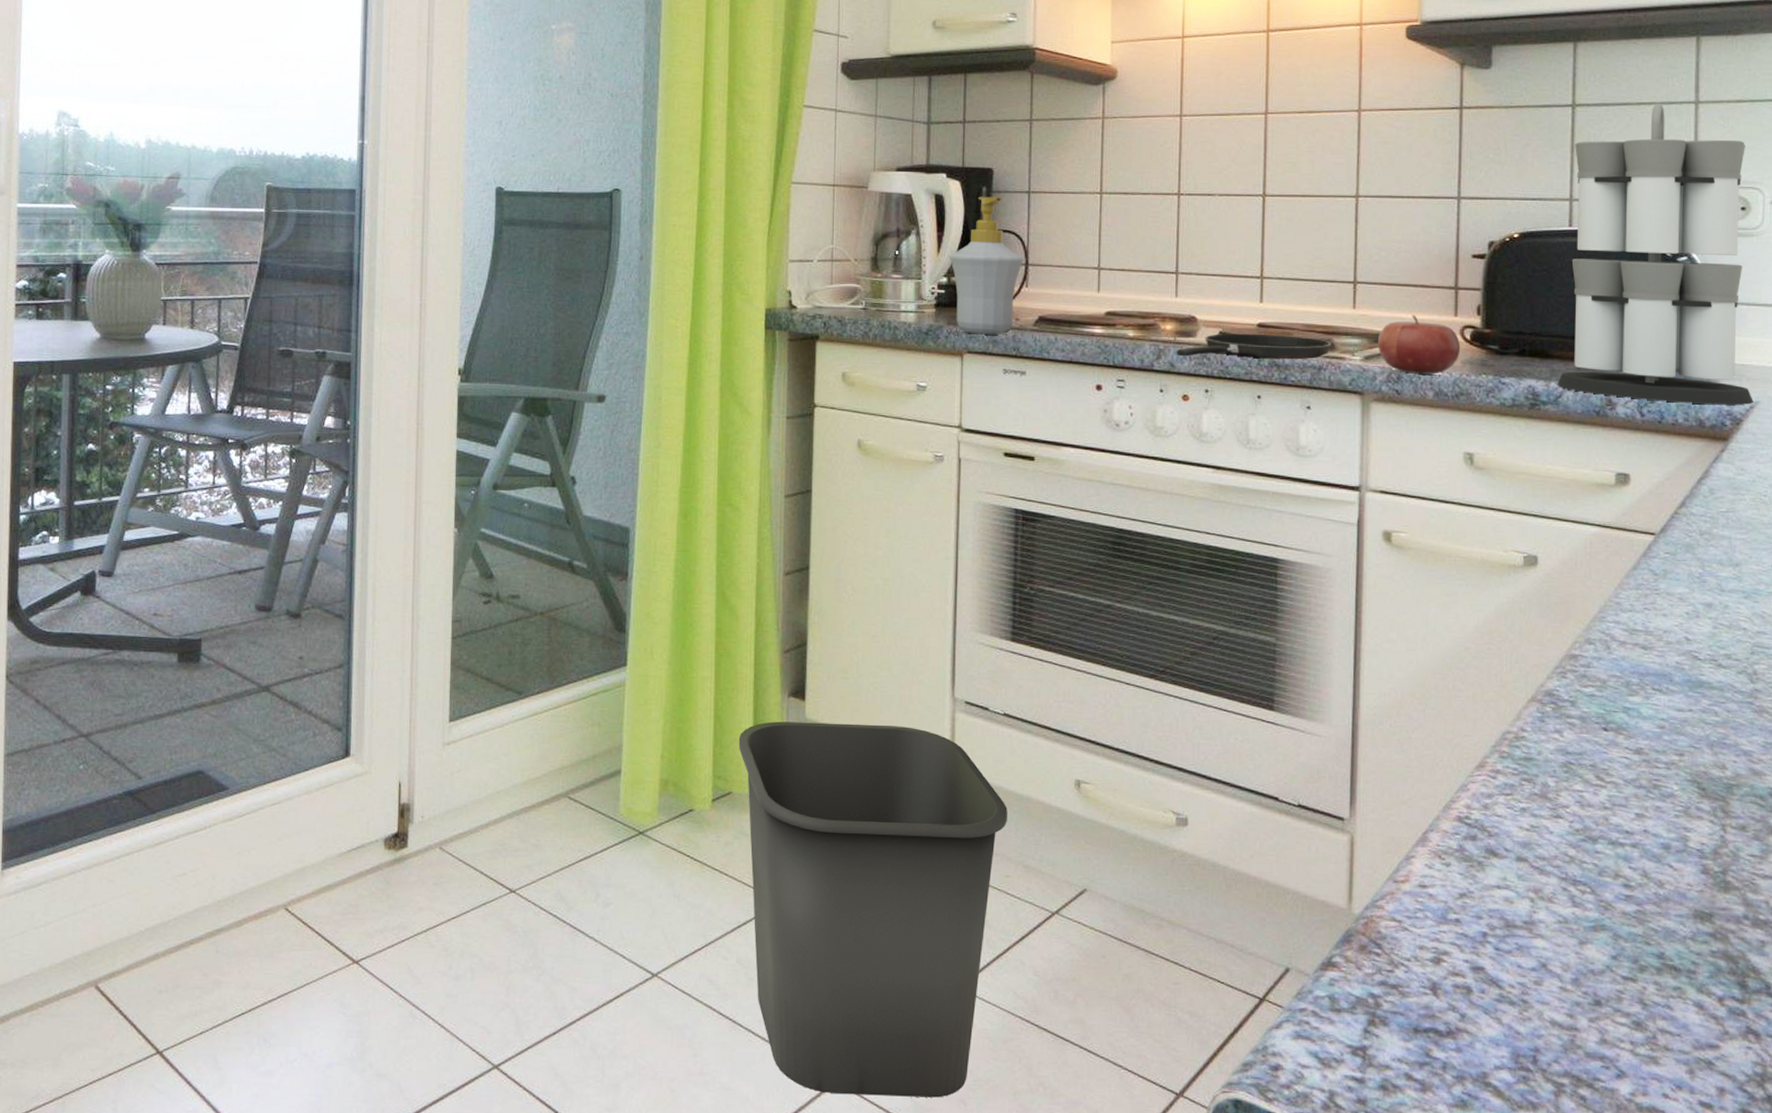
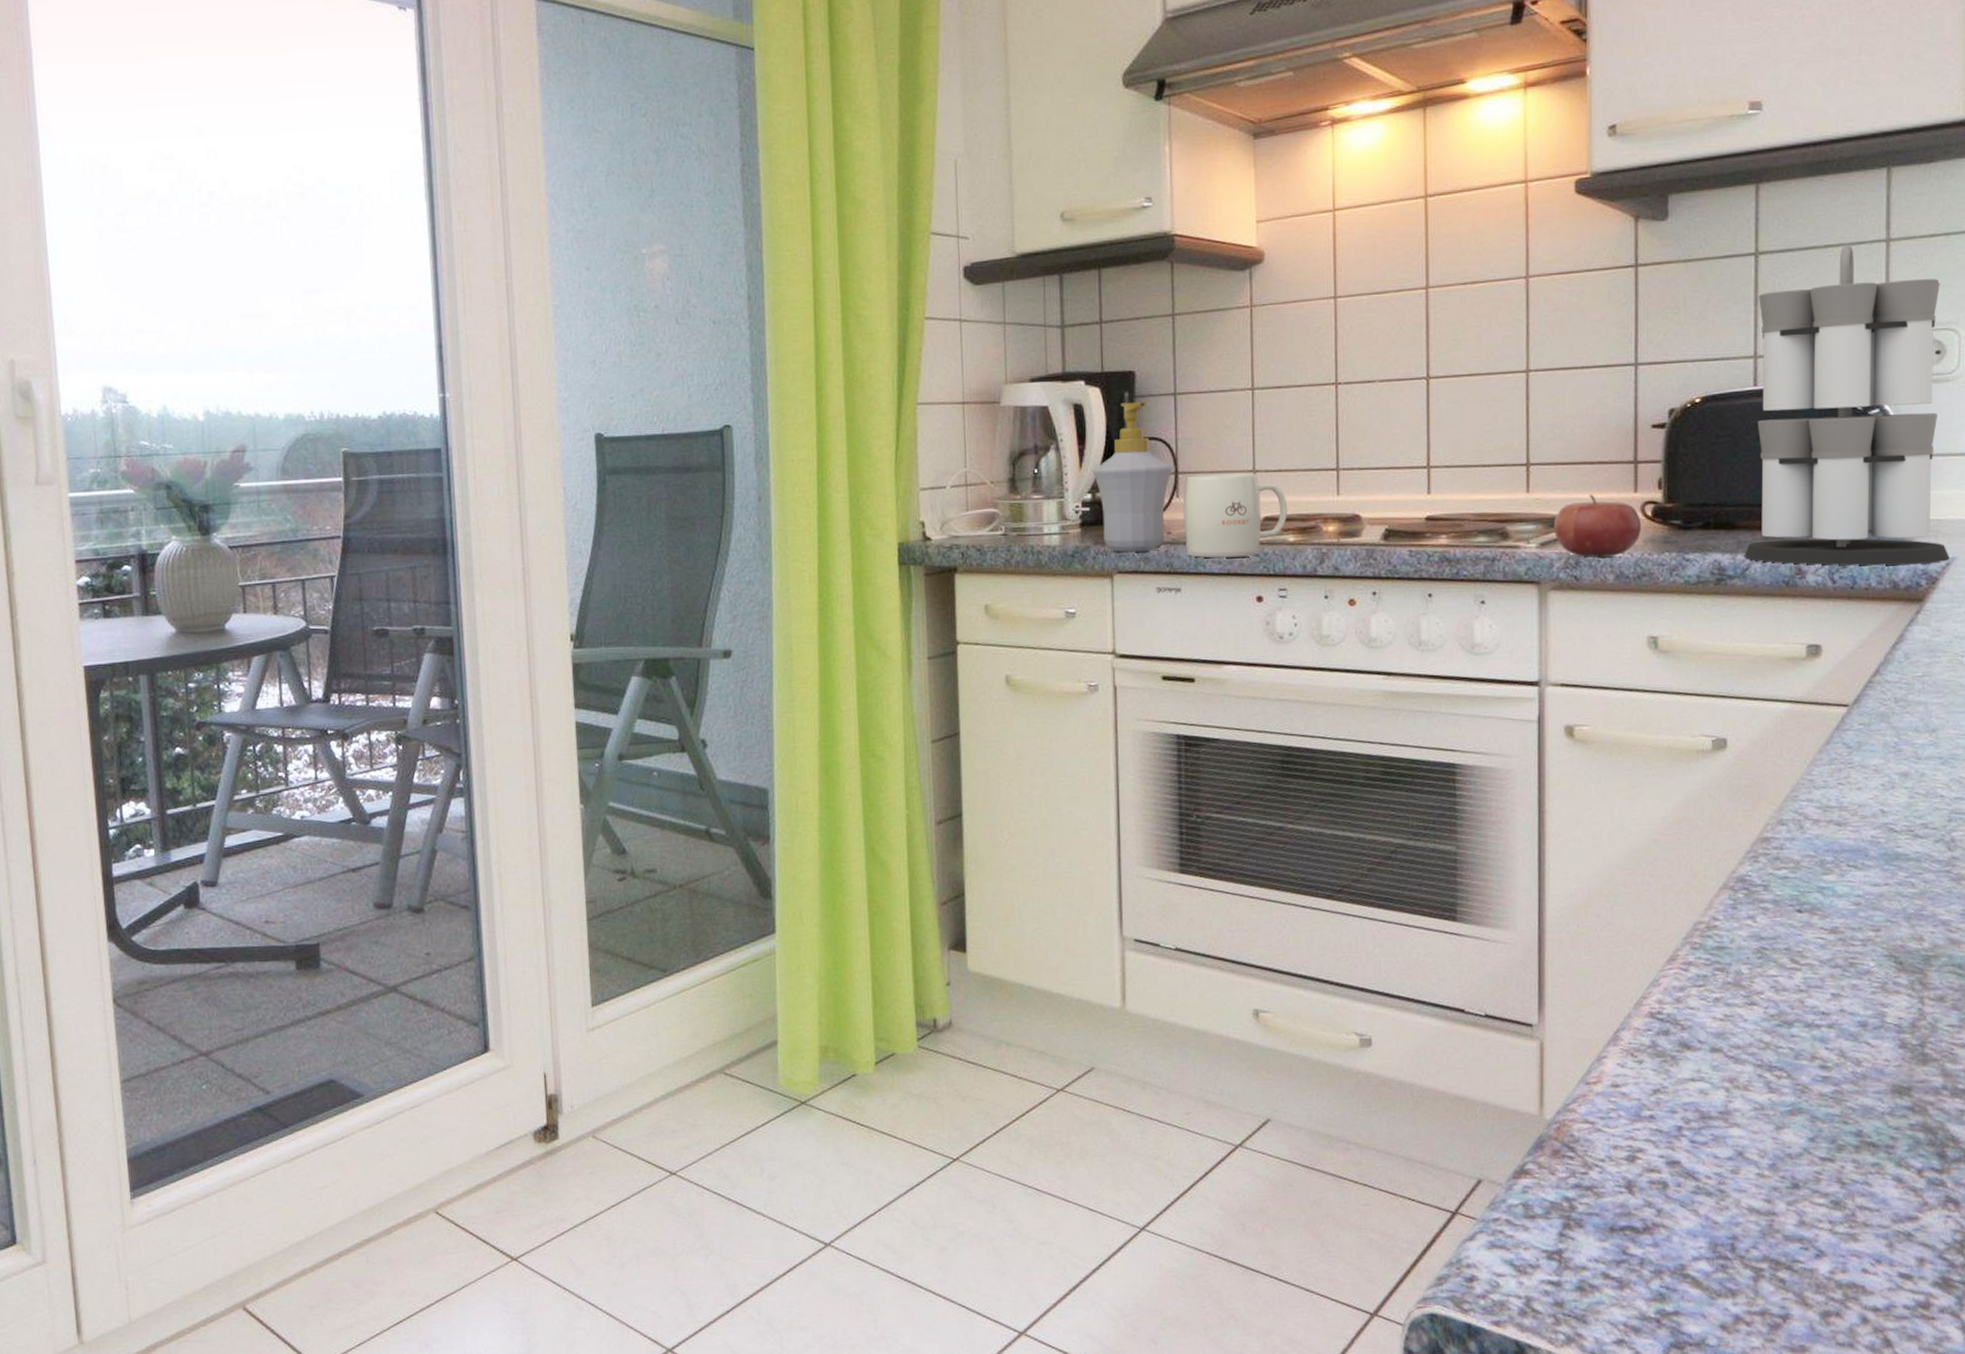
waste bin: present [738,721,1008,1098] -> none [898,970,1185,1345]
mug: none [1031,267,1129,347] -> present [1183,472,1288,558]
frying pan: present [1177,333,1331,360] -> none [1341,527,1504,559]

